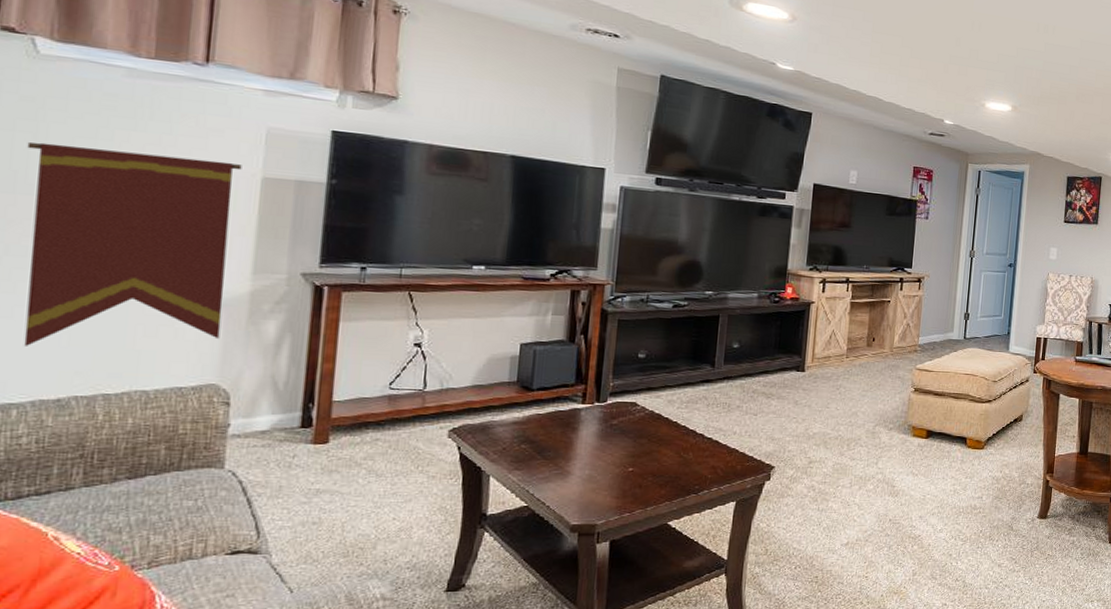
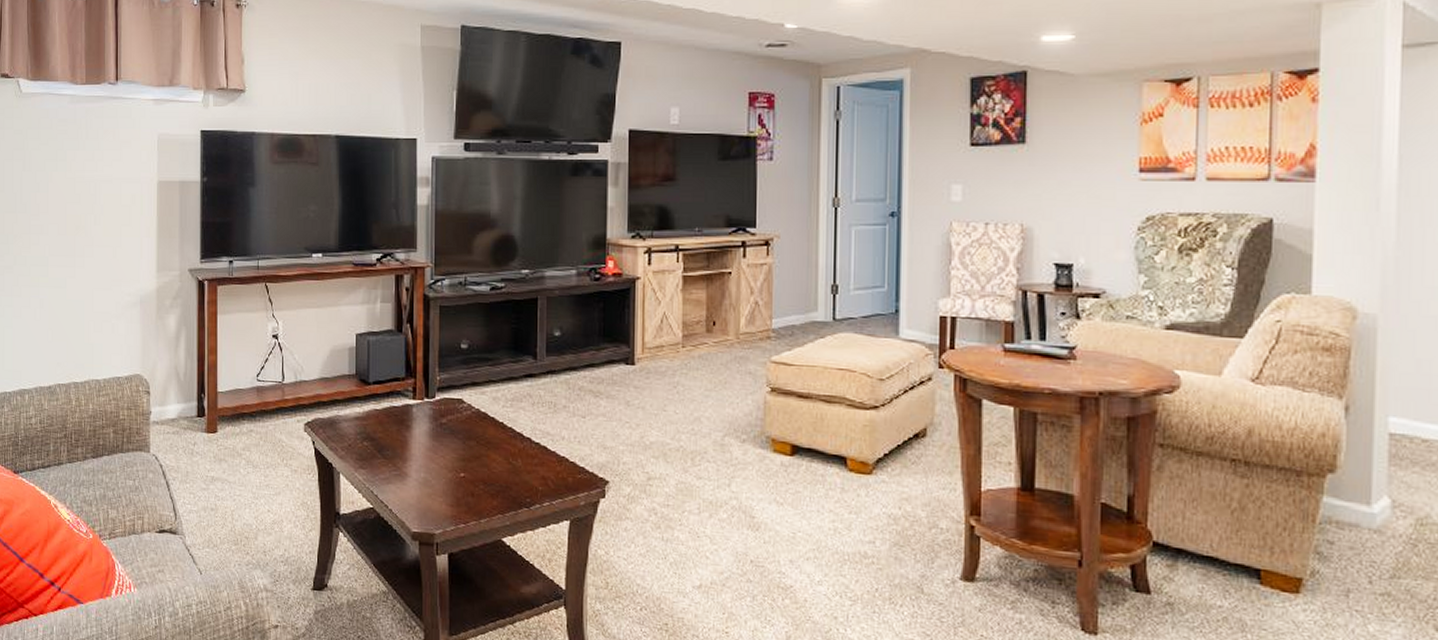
pennant: present [23,142,242,346] -> none [20,168,144,341]

